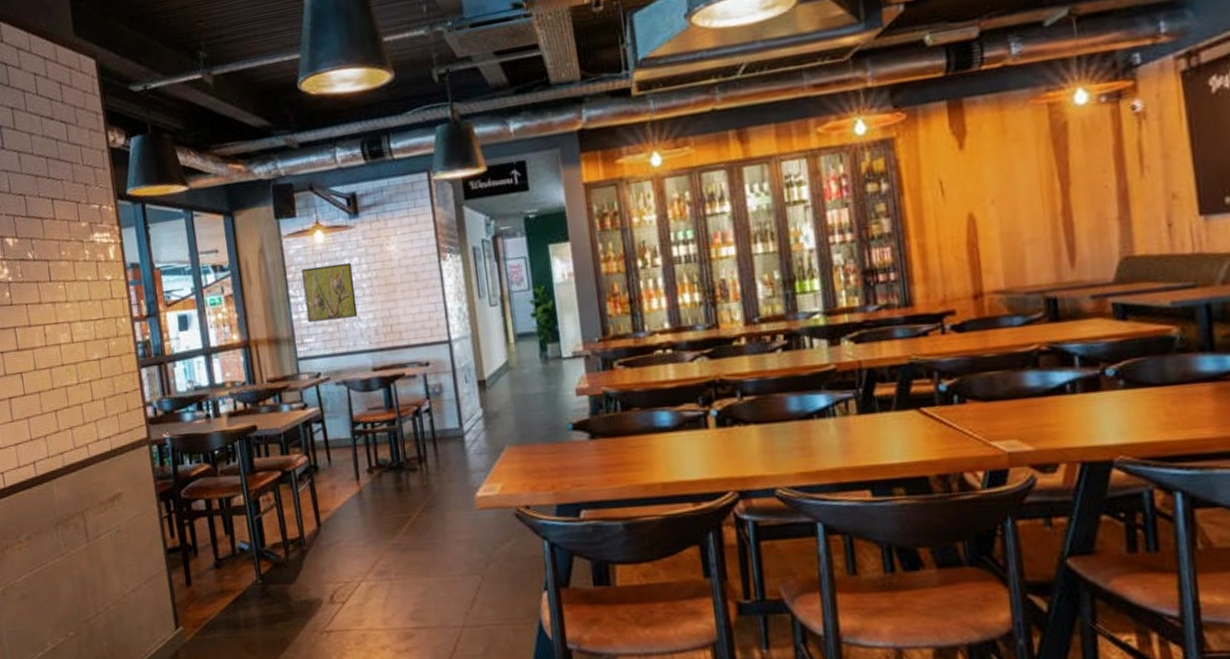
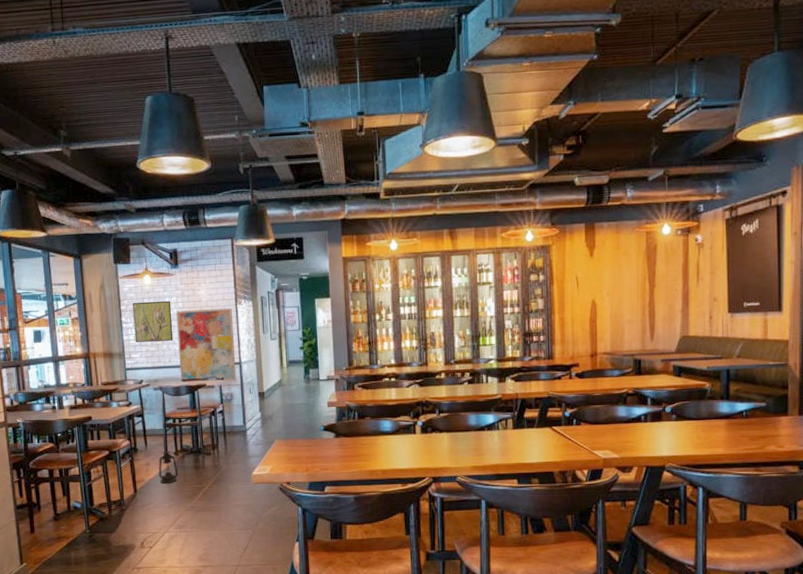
lantern: none [347,467,376,513] -> present [158,450,179,483]
wall art: none [359,267,447,370] -> present [176,308,237,382]

